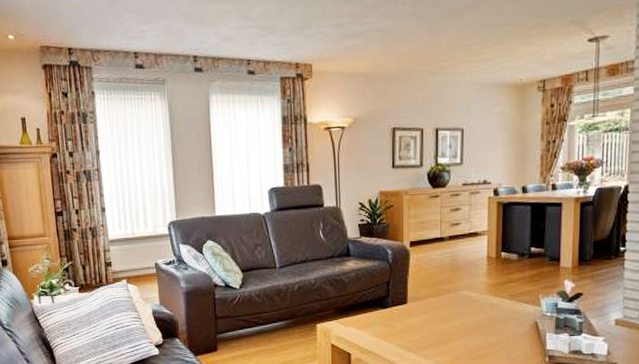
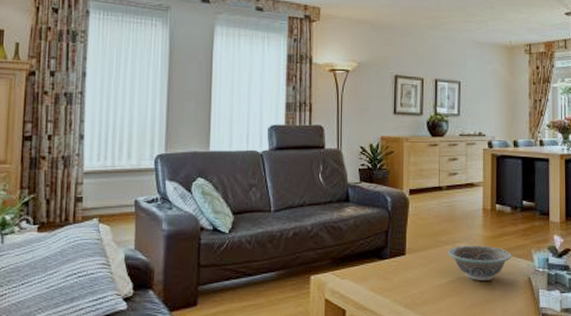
decorative bowl: none [450,292,518,326] -> present [448,245,512,280]

